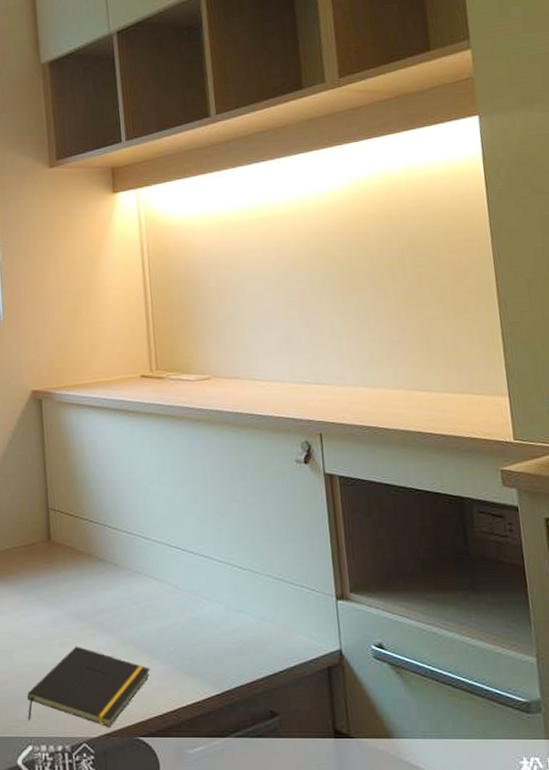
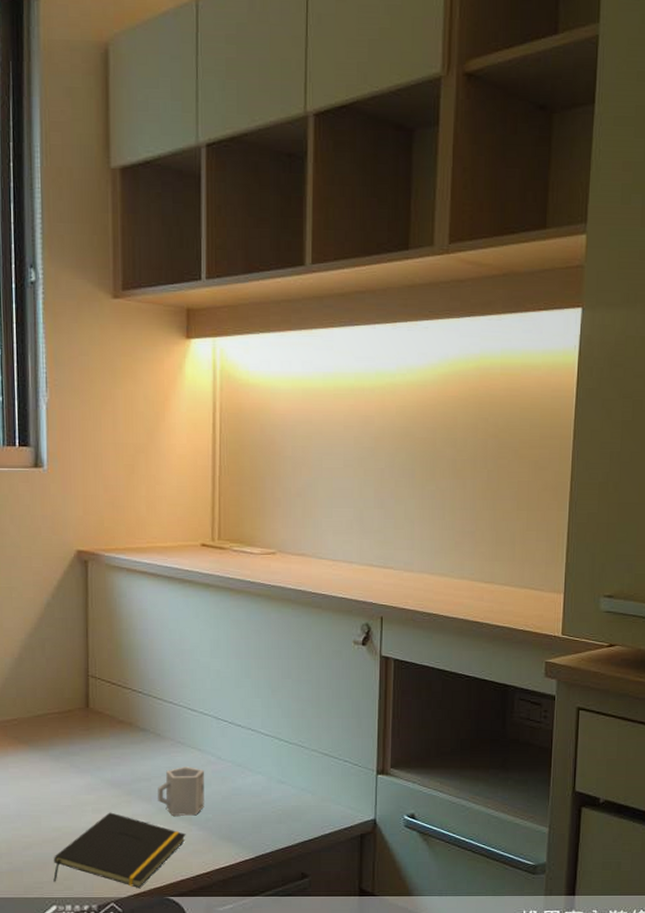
cup: none [119,597,166,649] -> present [158,767,204,816]

